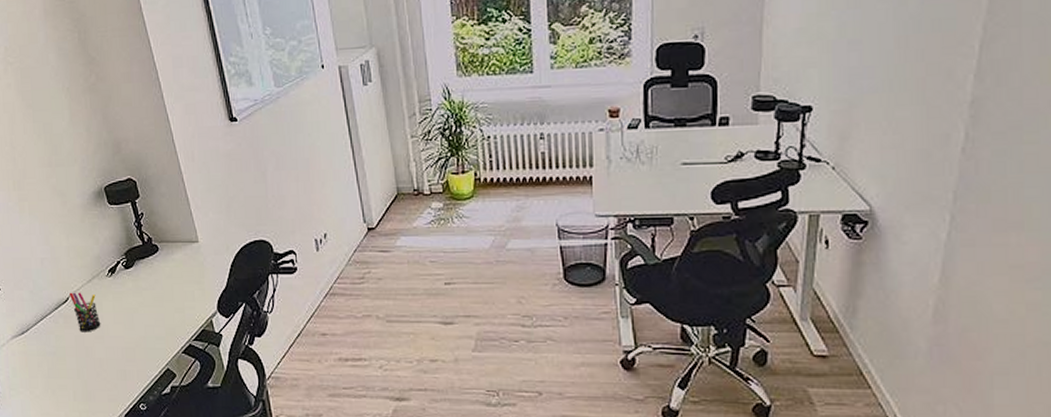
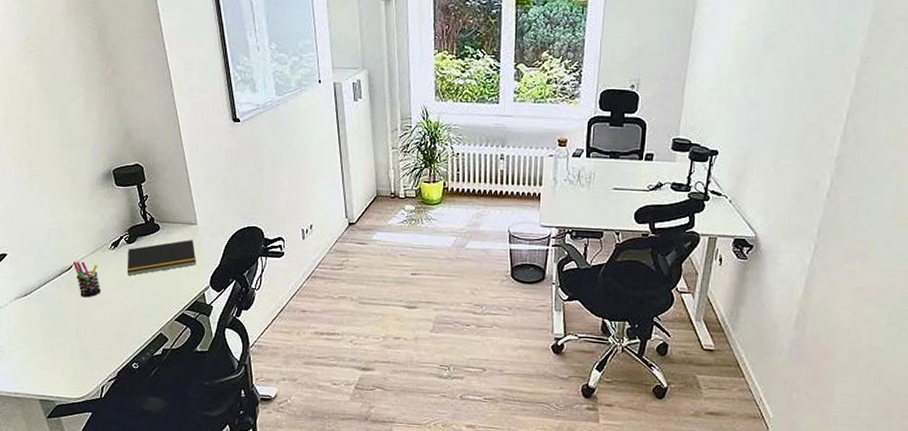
notepad: none [126,260,201,305] -> present [126,240,197,276]

